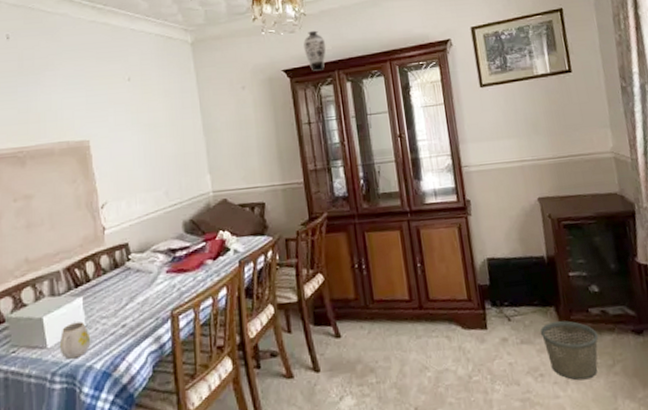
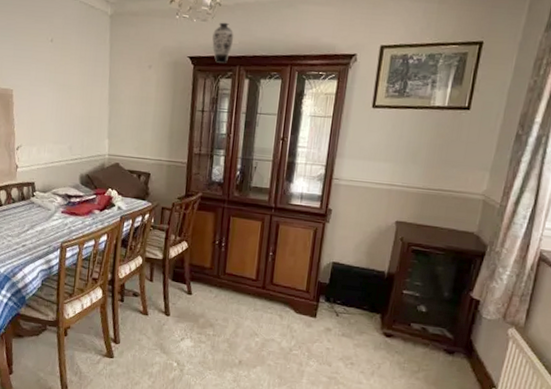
basket: present [540,320,599,381] -> none [361,326,413,377]

